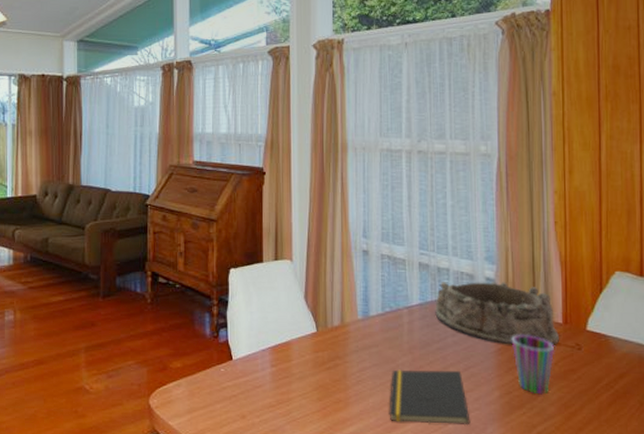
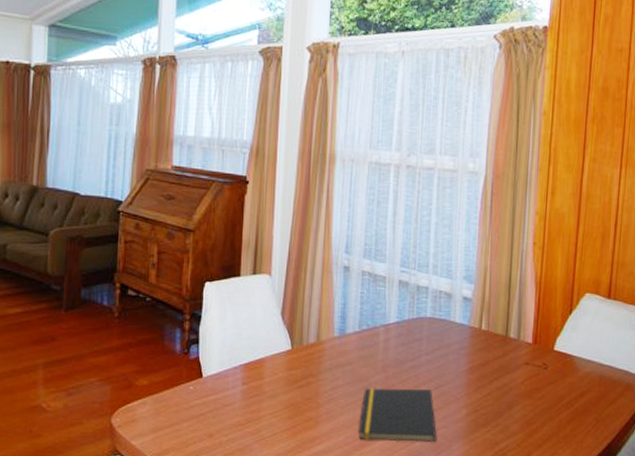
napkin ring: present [435,282,559,346] -> none [411,300,528,366]
cup: present [512,335,554,395] -> none [483,354,522,413]

